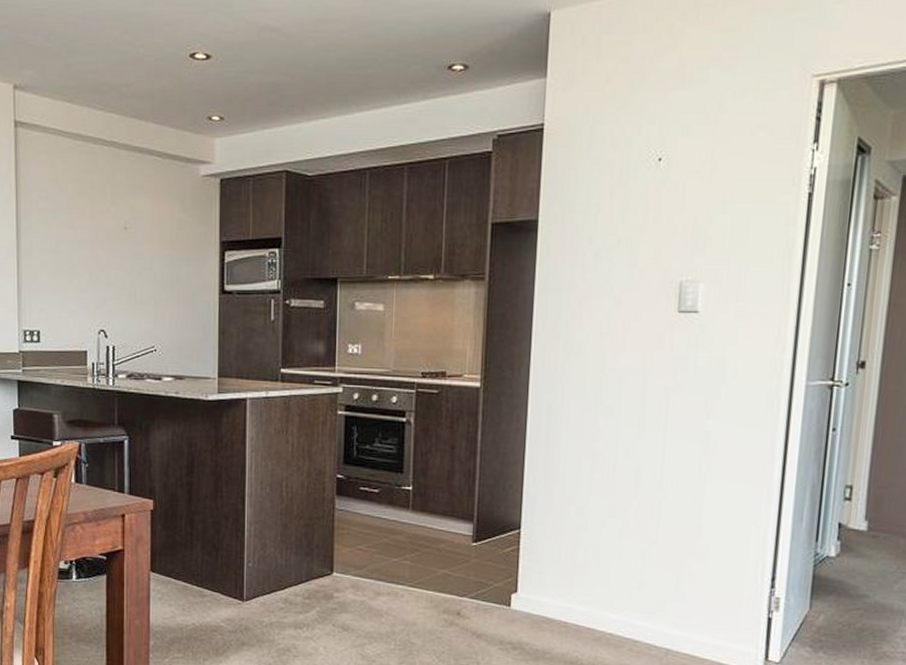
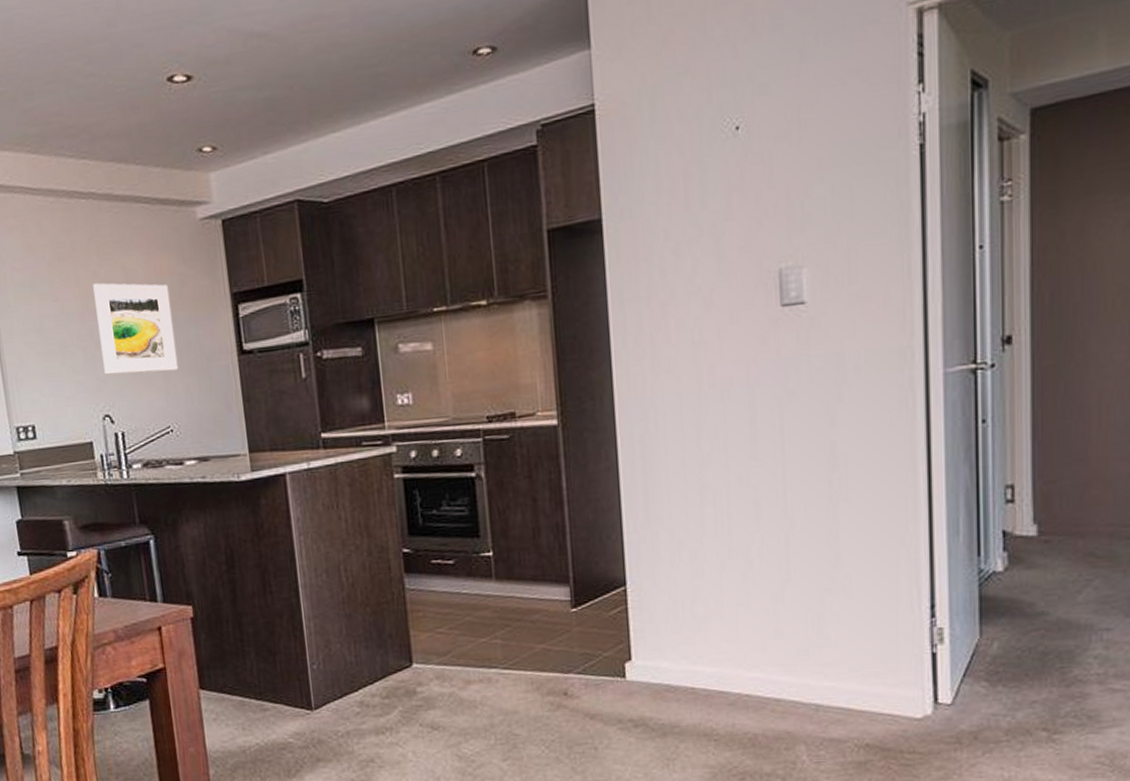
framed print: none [105,218,168,300] -> present [93,283,179,375]

